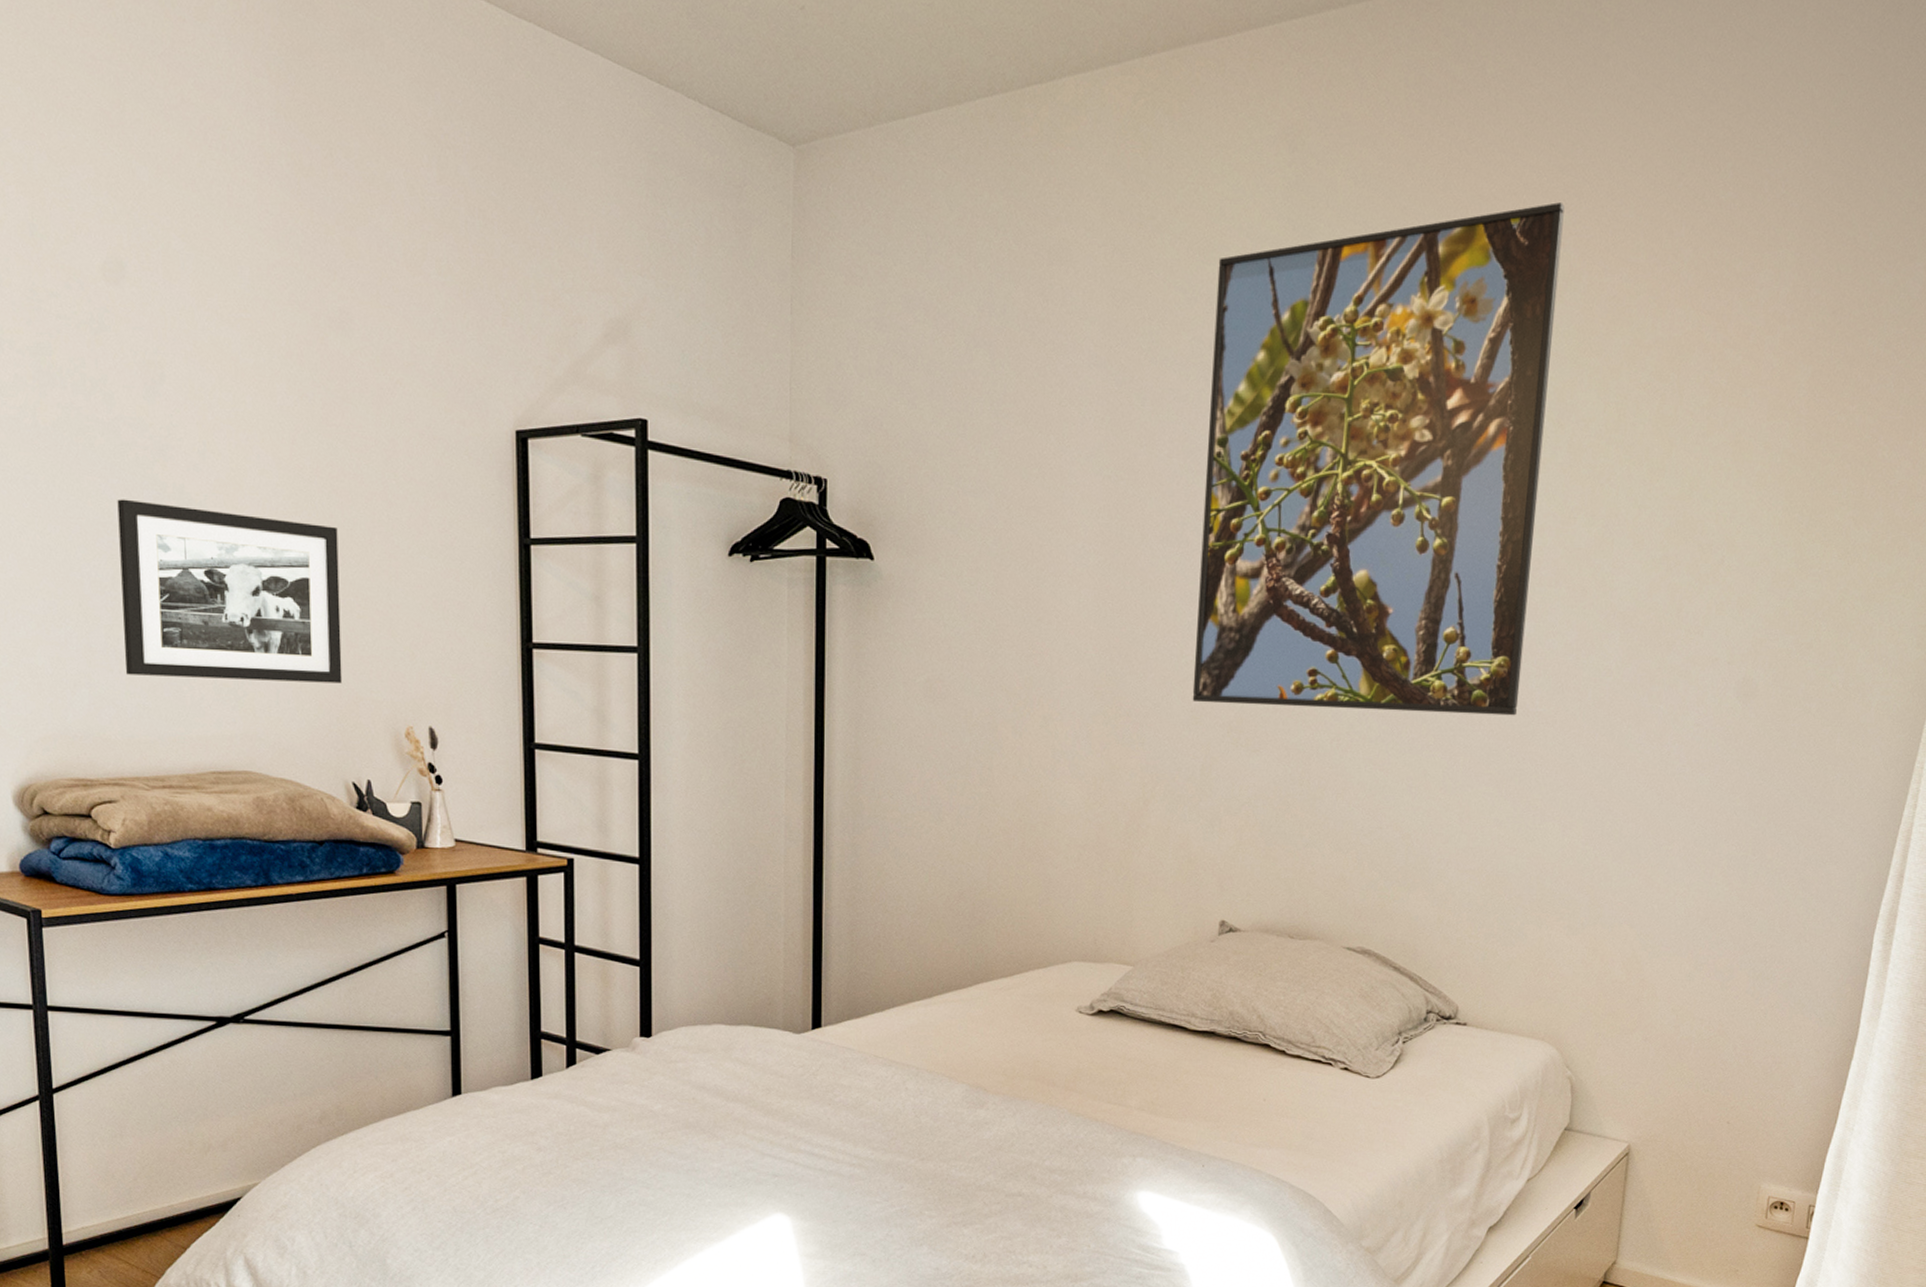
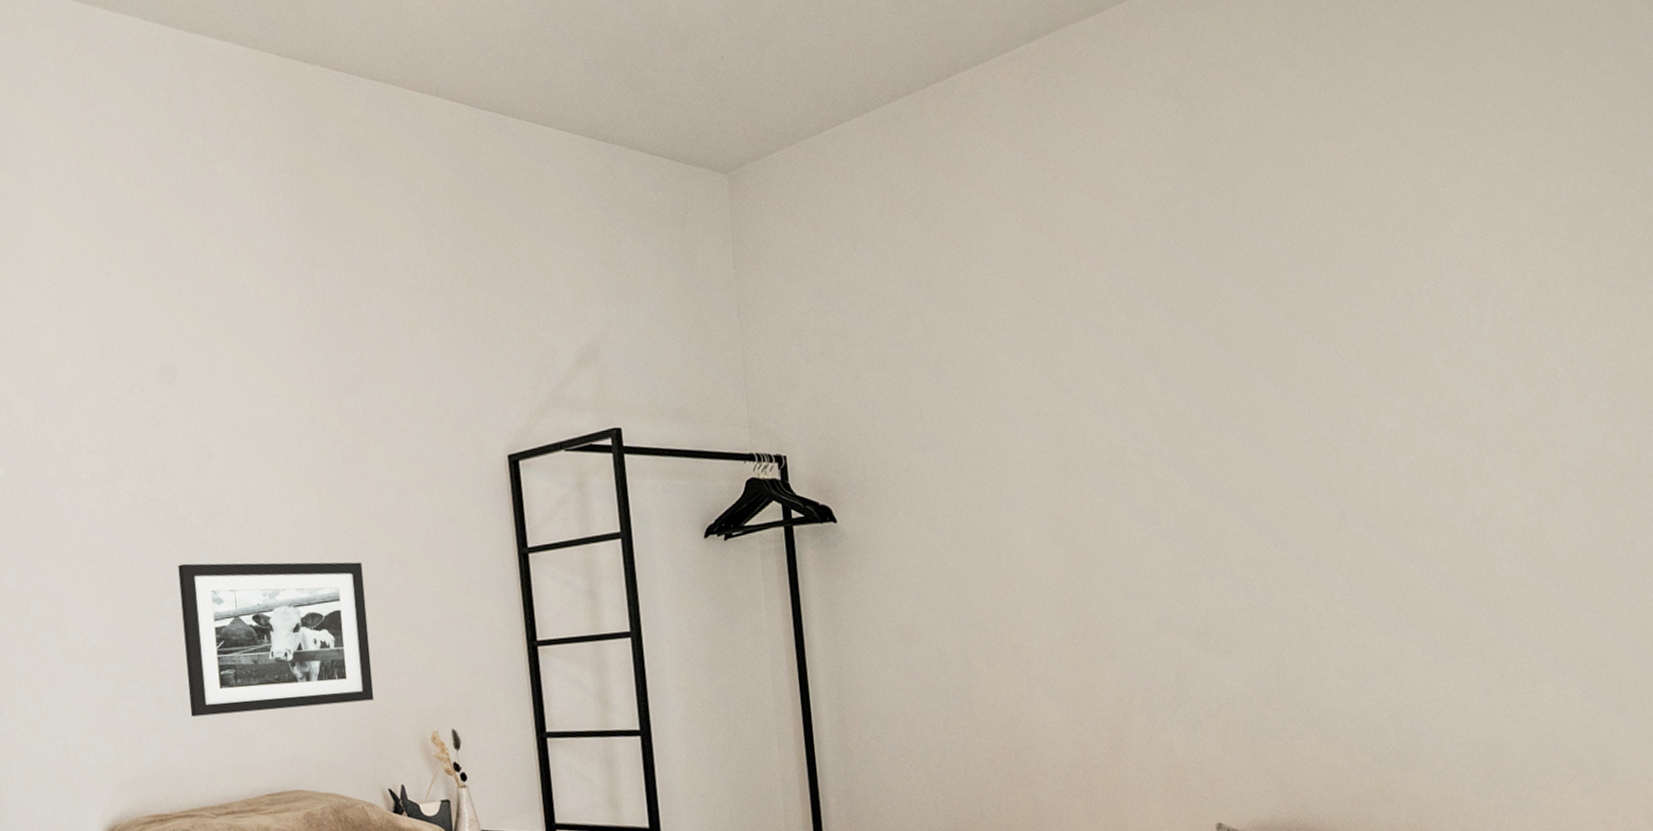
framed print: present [1192,202,1565,716] -> none [1123,98,1488,613]

